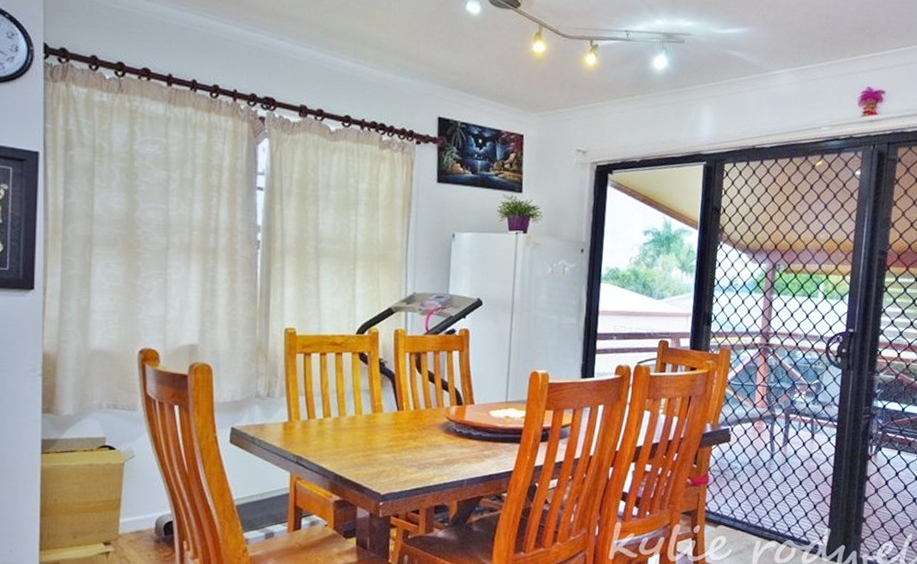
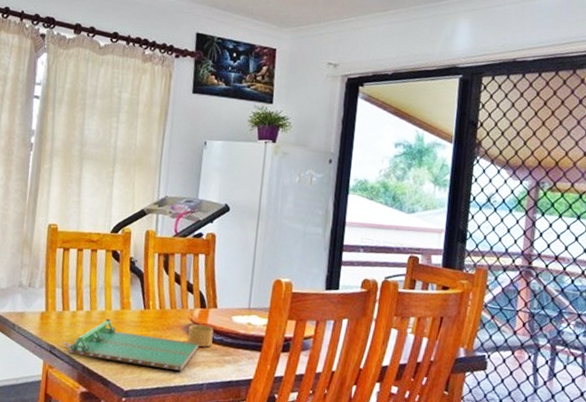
placemat: none [280,422,472,470] -> present [35,319,214,371]

